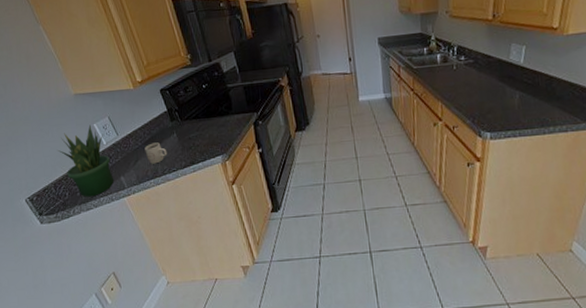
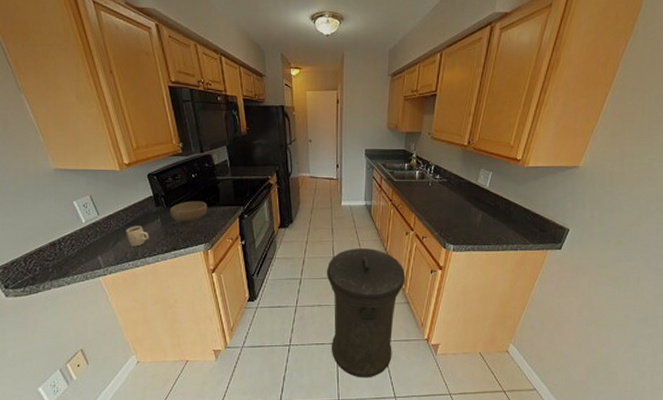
planter: present [57,124,115,197] -> none [31,201,91,274]
bowl: none [184,111,222,136] -> present [169,201,208,223]
trash can: none [350,144,440,290] -> present [326,248,406,378]

